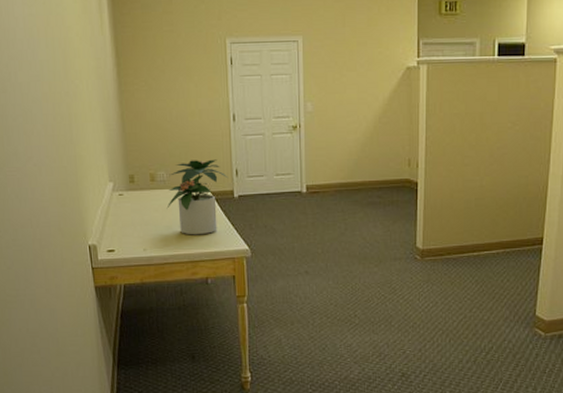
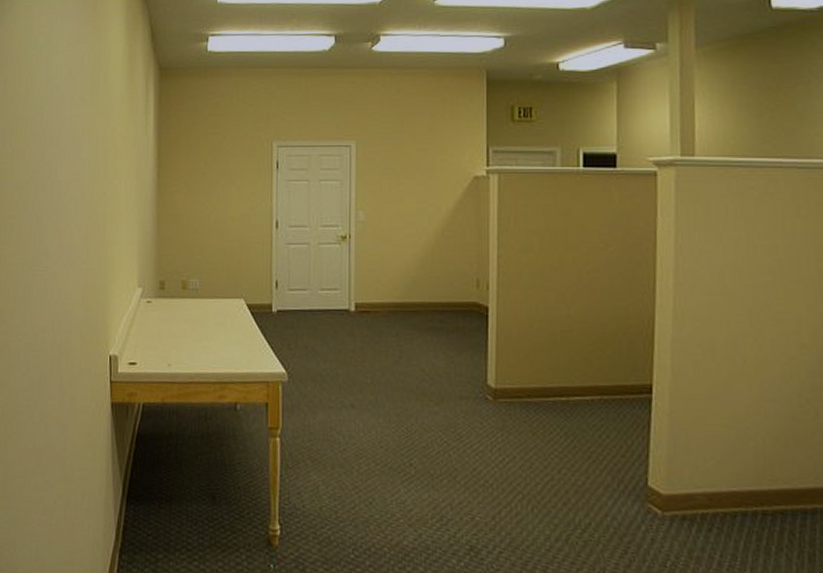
potted plant: present [166,159,228,235] -> none [197,268,267,353]

